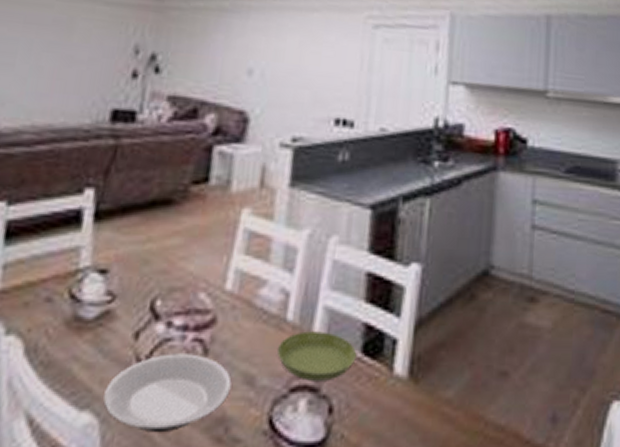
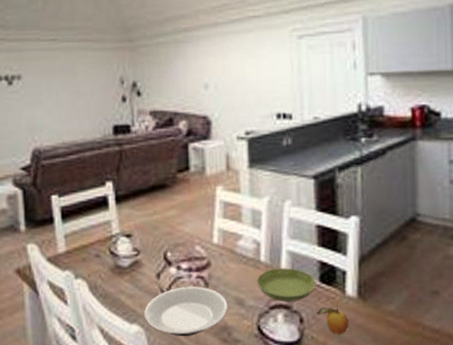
fruit: none [351,388,394,432] -> present [316,305,349,335]

